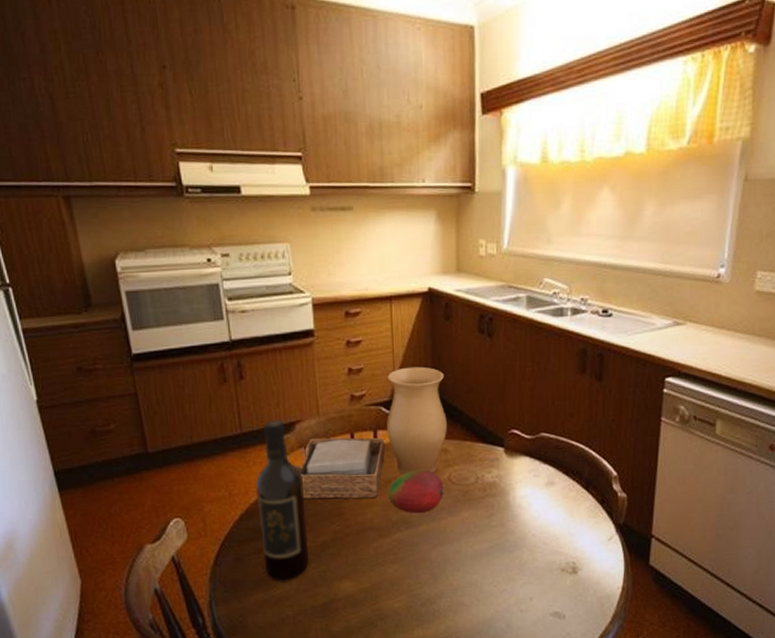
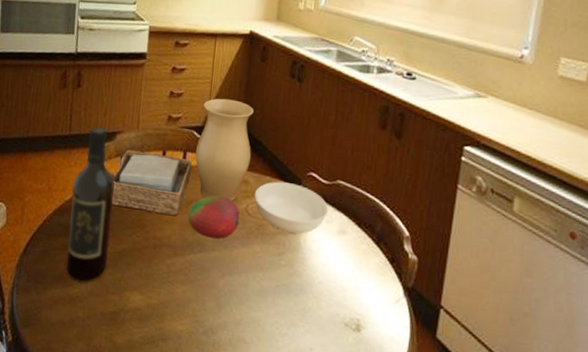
bowl: none [455,444,535,493] -> present [254,181,329,234]

